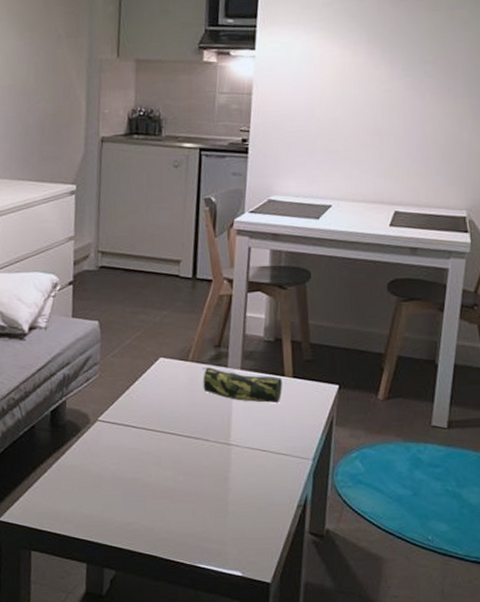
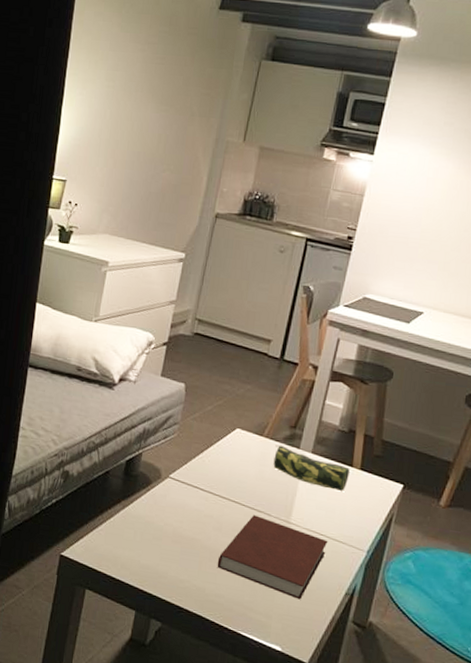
notebook: none [162,443,272,520] -> present [217,515,328,600]

